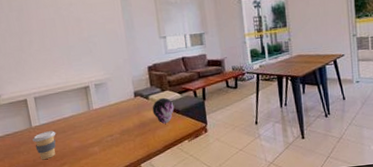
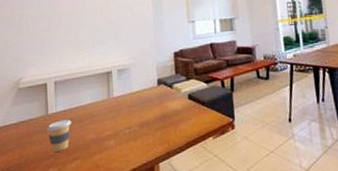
decorative orb: present [152,97,175,124] -> none [175,86,200,117]

